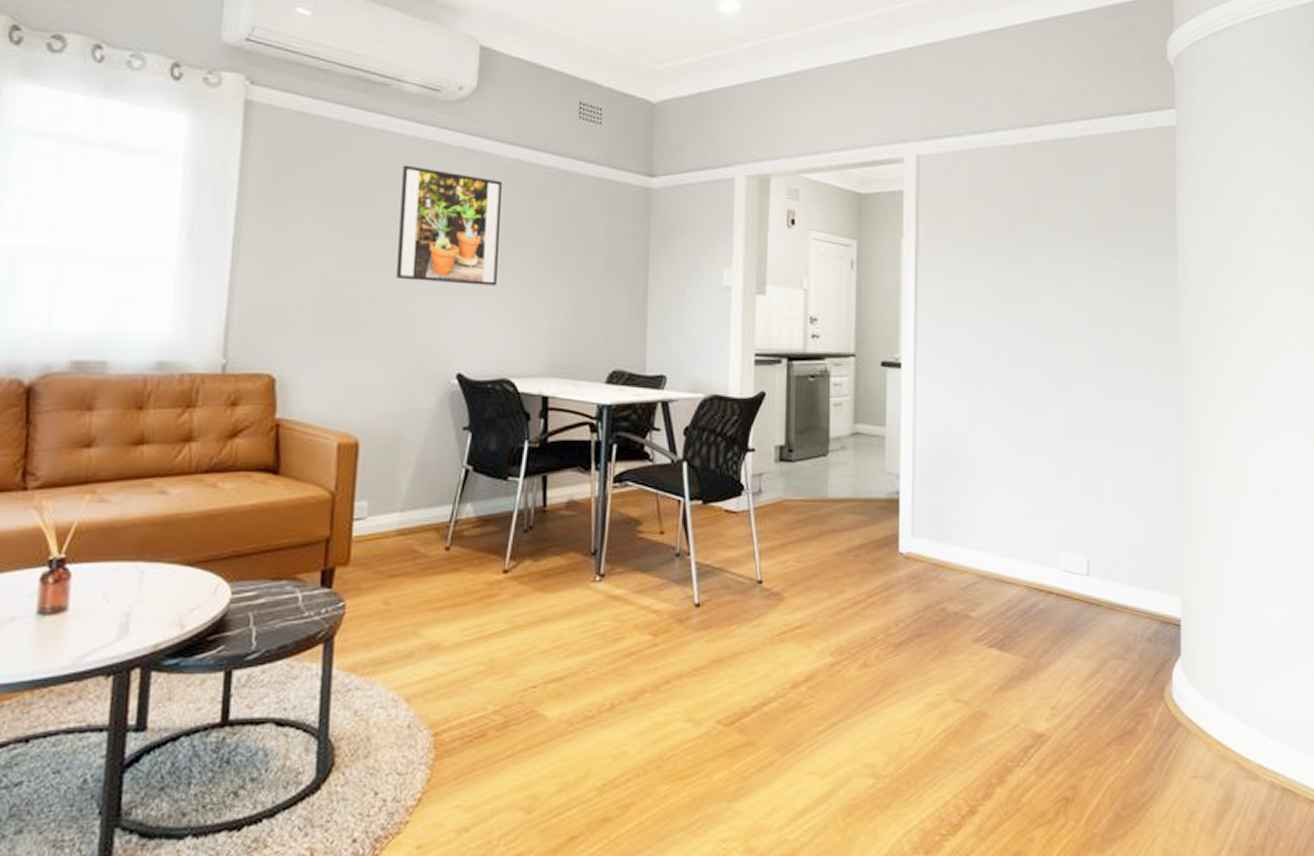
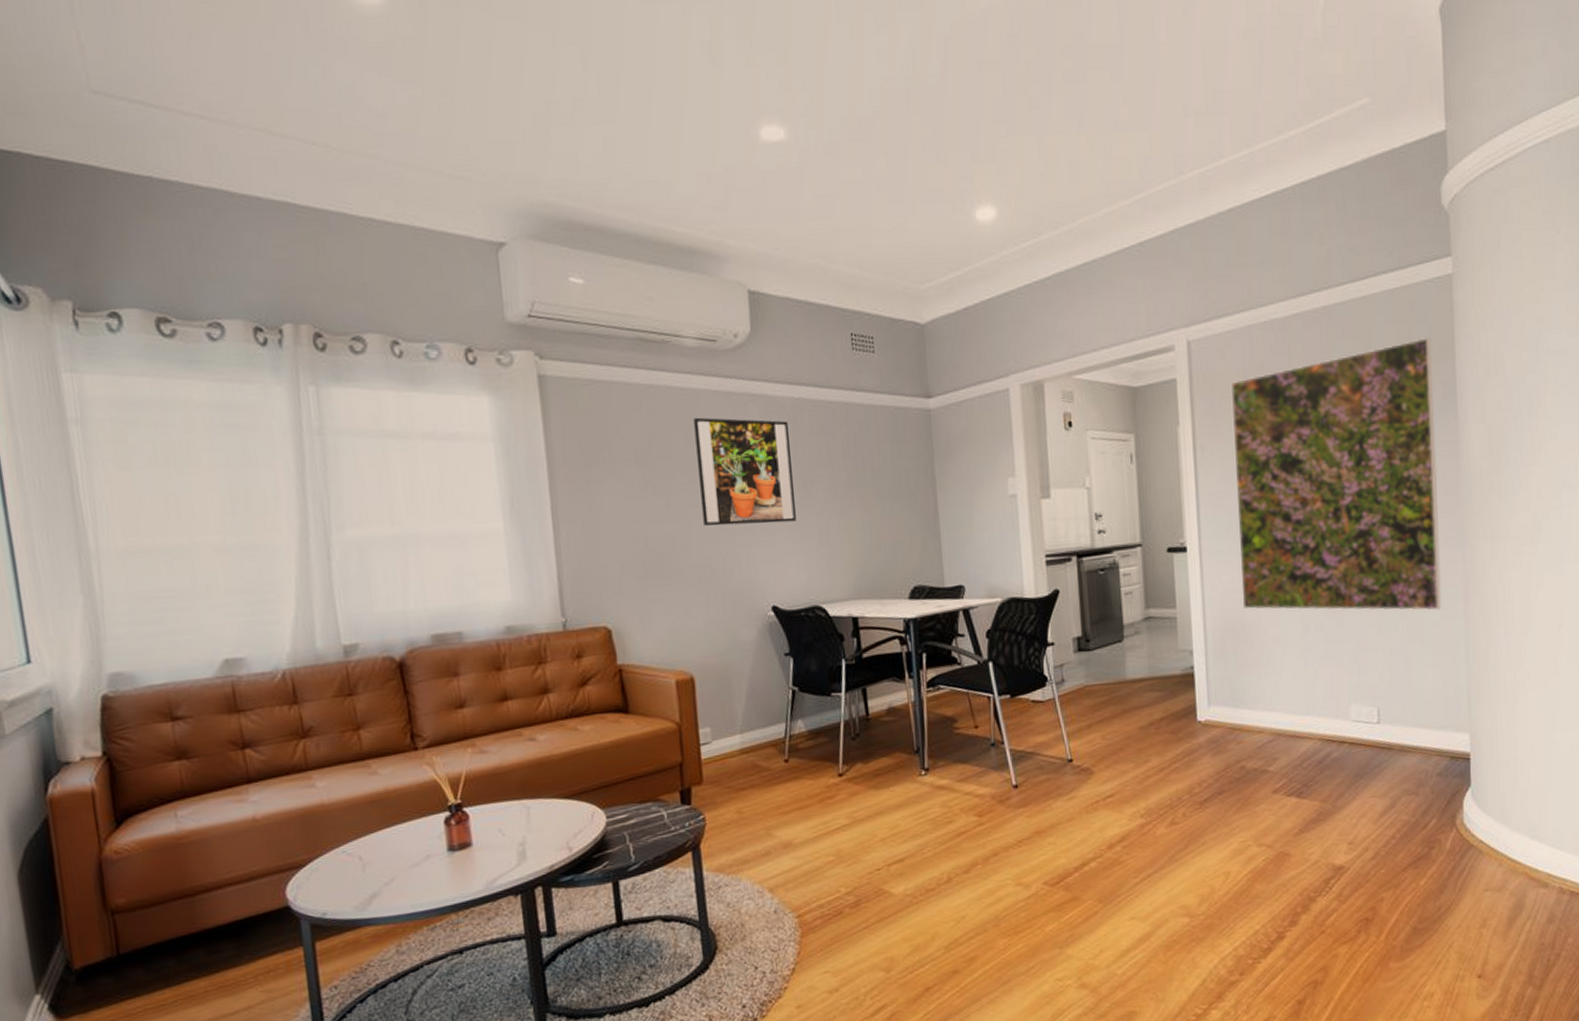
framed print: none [954,183,1156,460] -> present [1231,337,1442,611]

